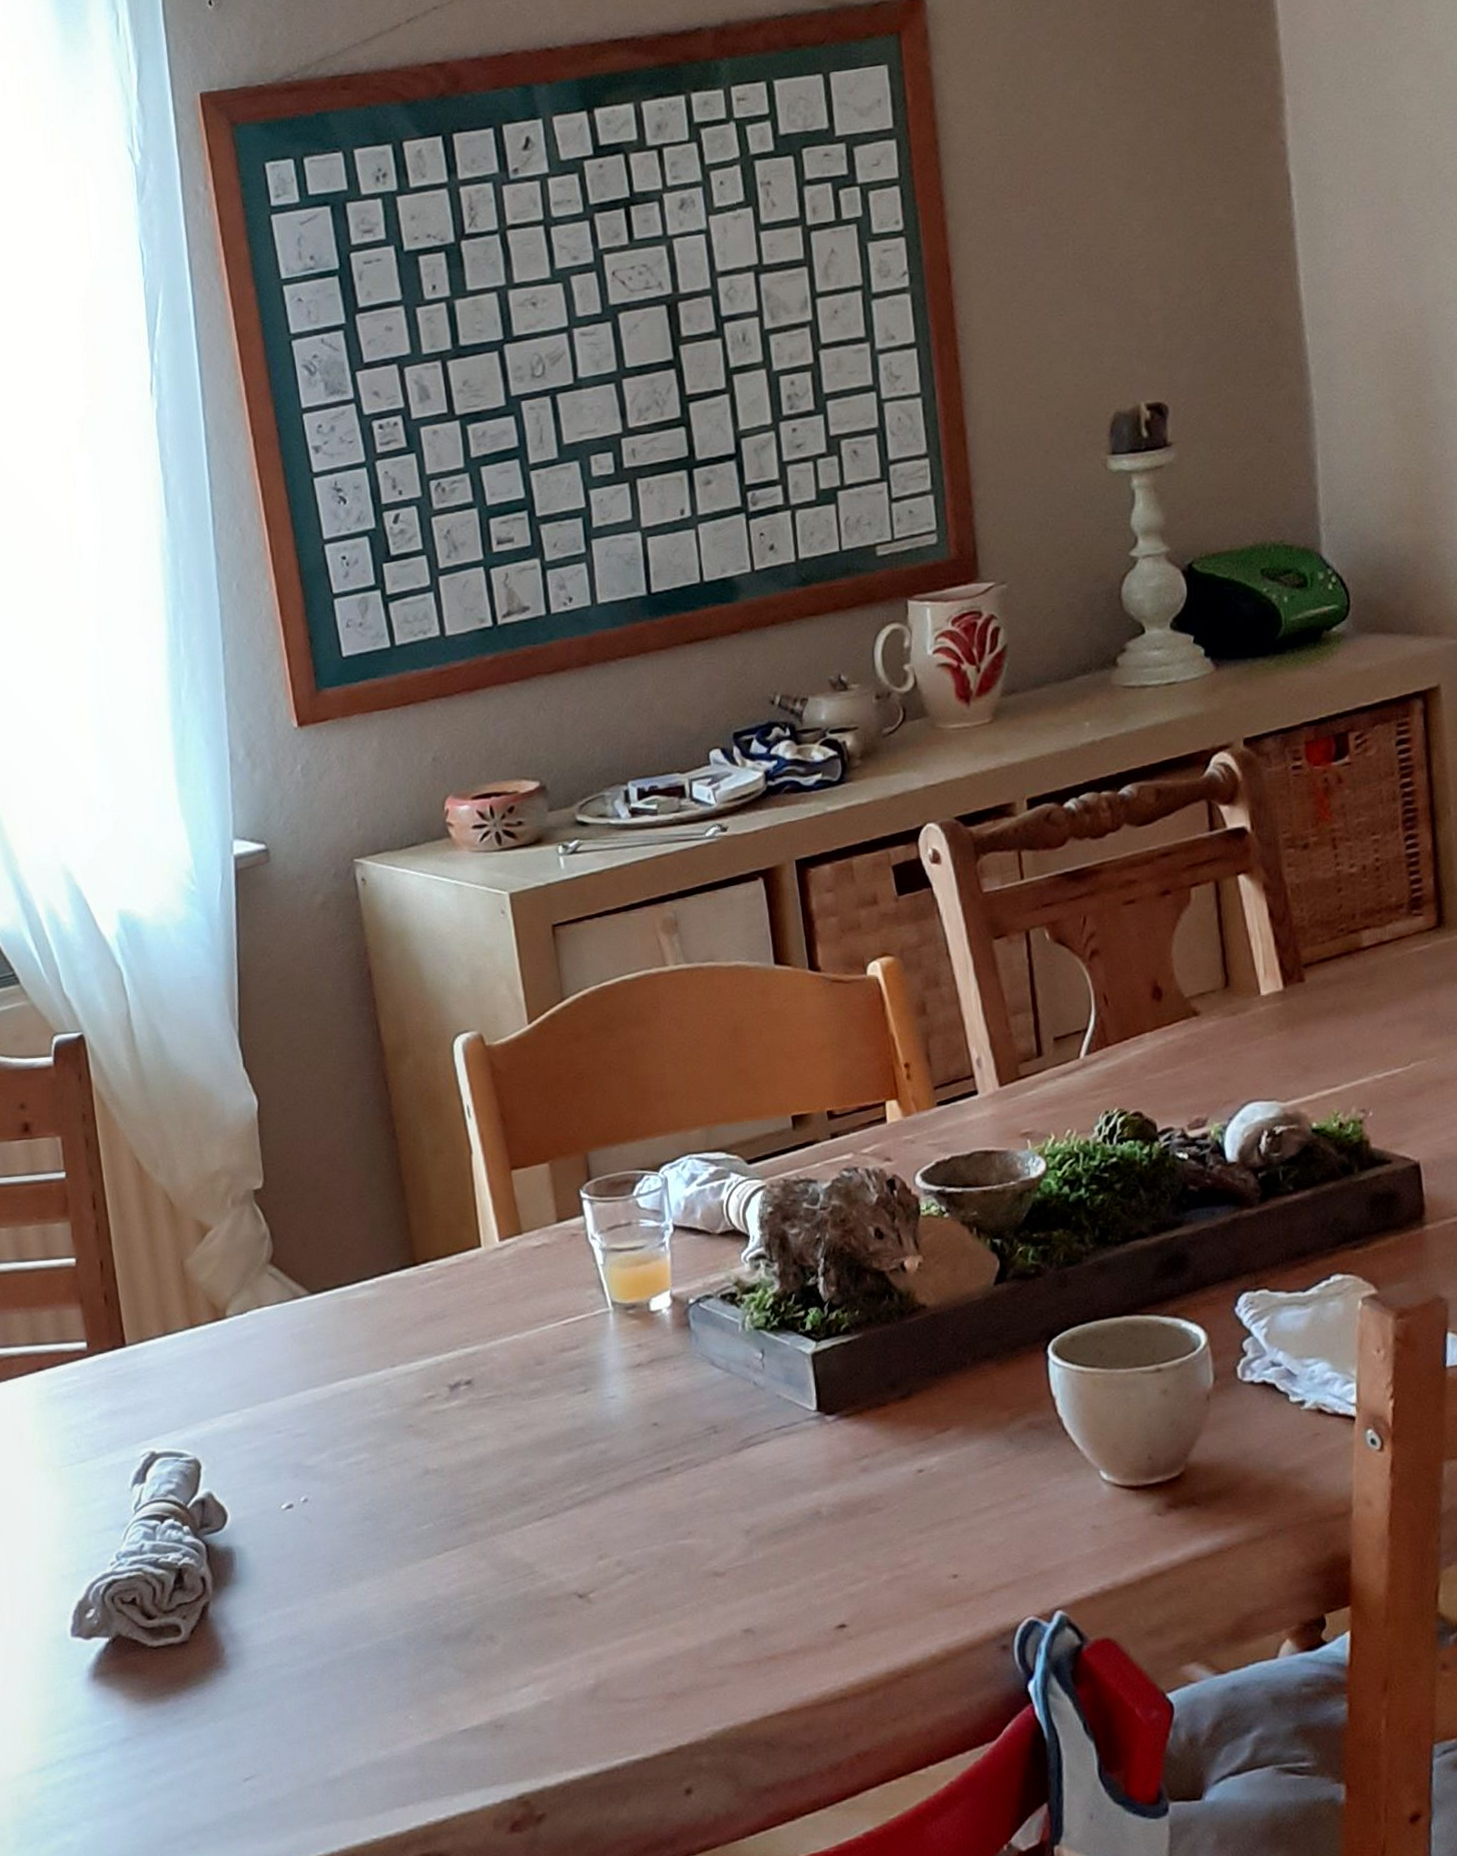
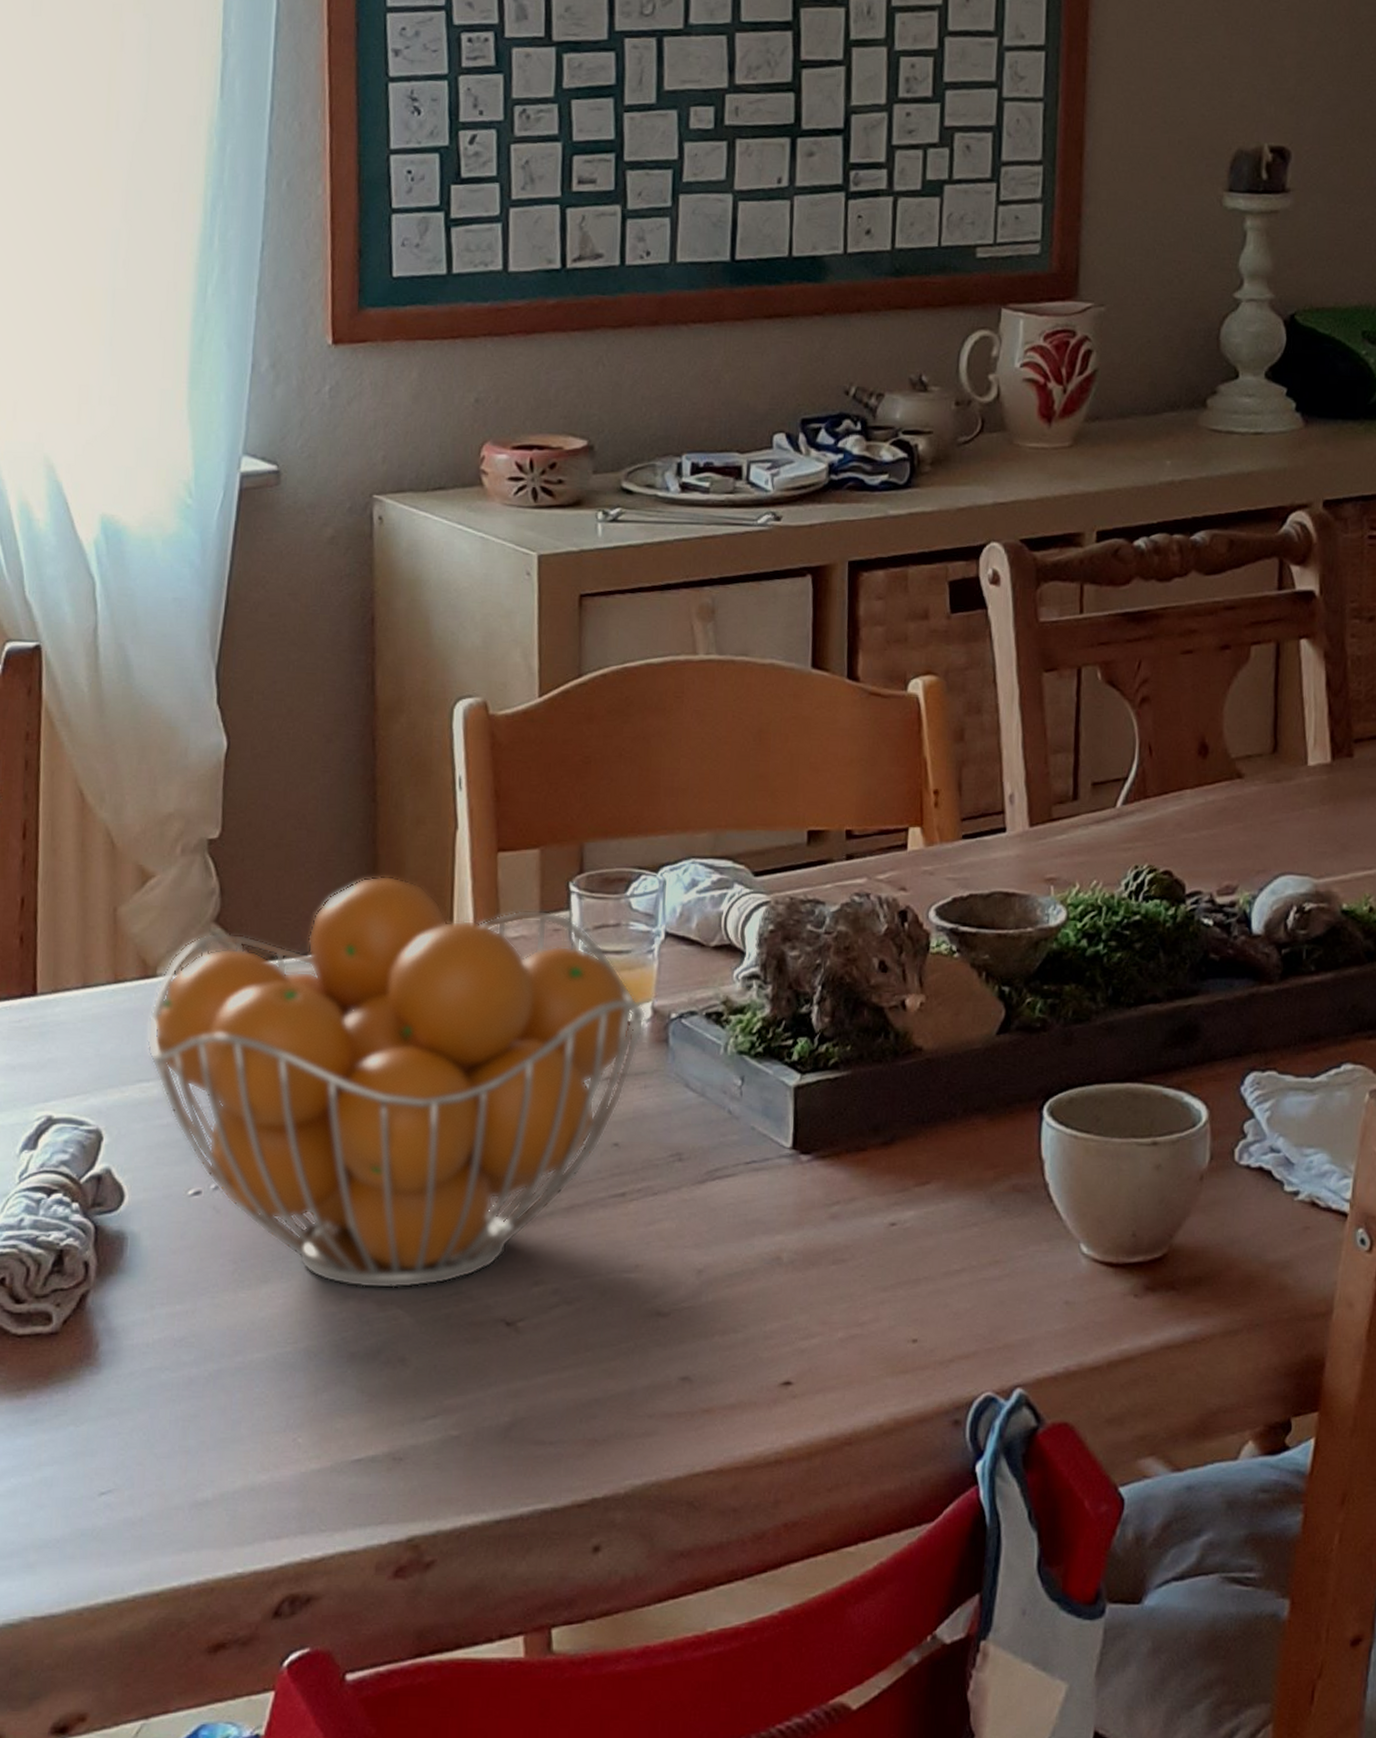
fruit basket: none [225,1203,667,1577] -> present [147,875,647,1289]

